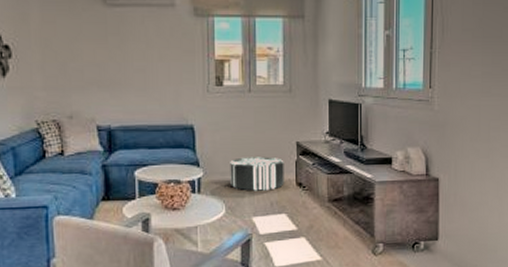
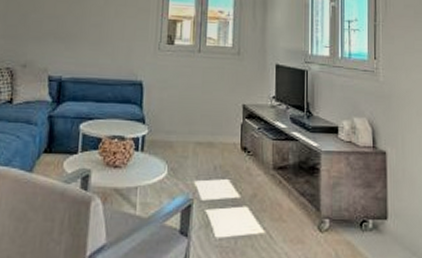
pouf: present [230,156,284,191] -> none [174,117,230,153]

